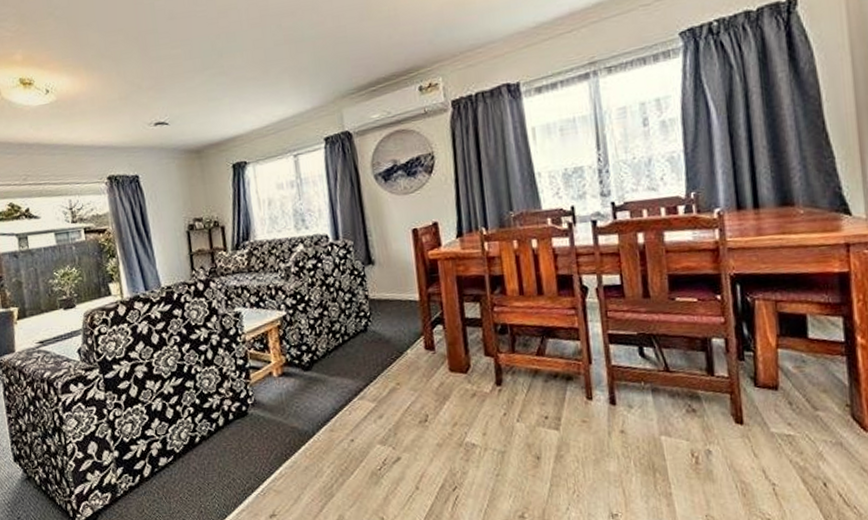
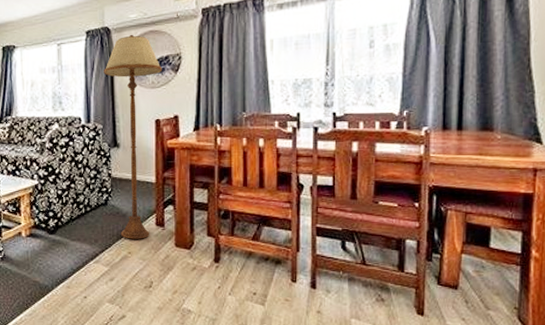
floor lamp: none [348,136,419,368] -> present [104,34,162,239]

